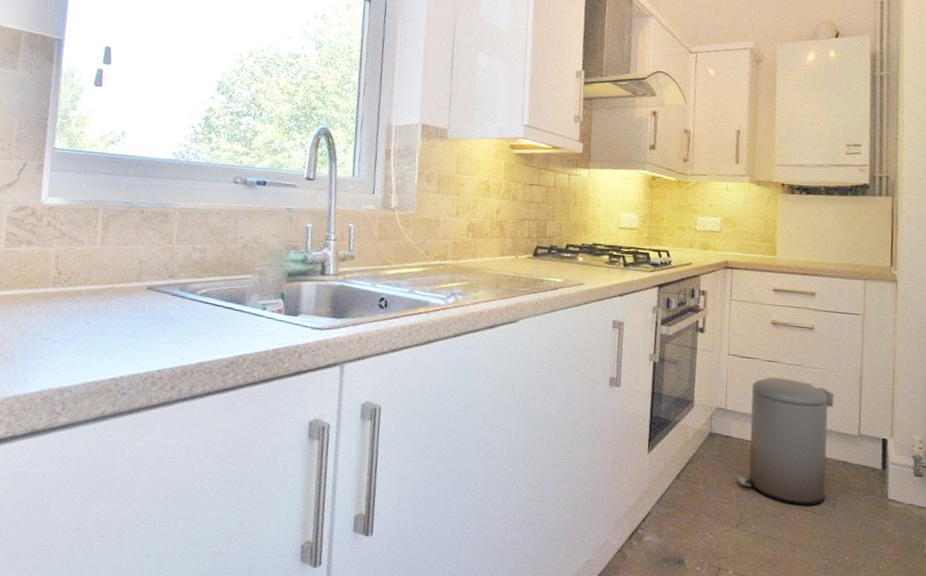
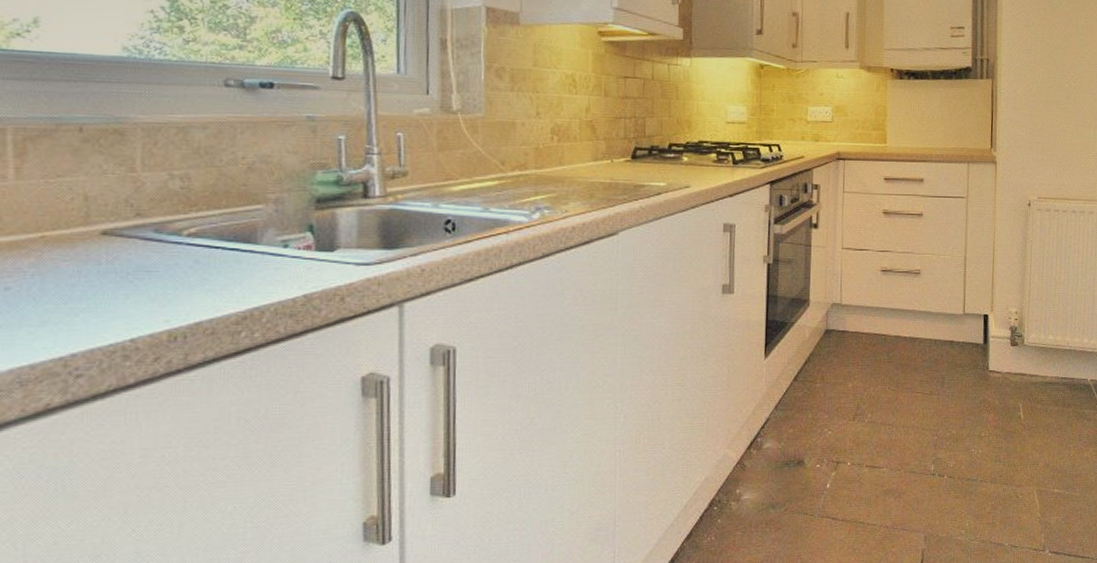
pedal bin: present [735,377,834,507] -> none [852,267,942,390]

